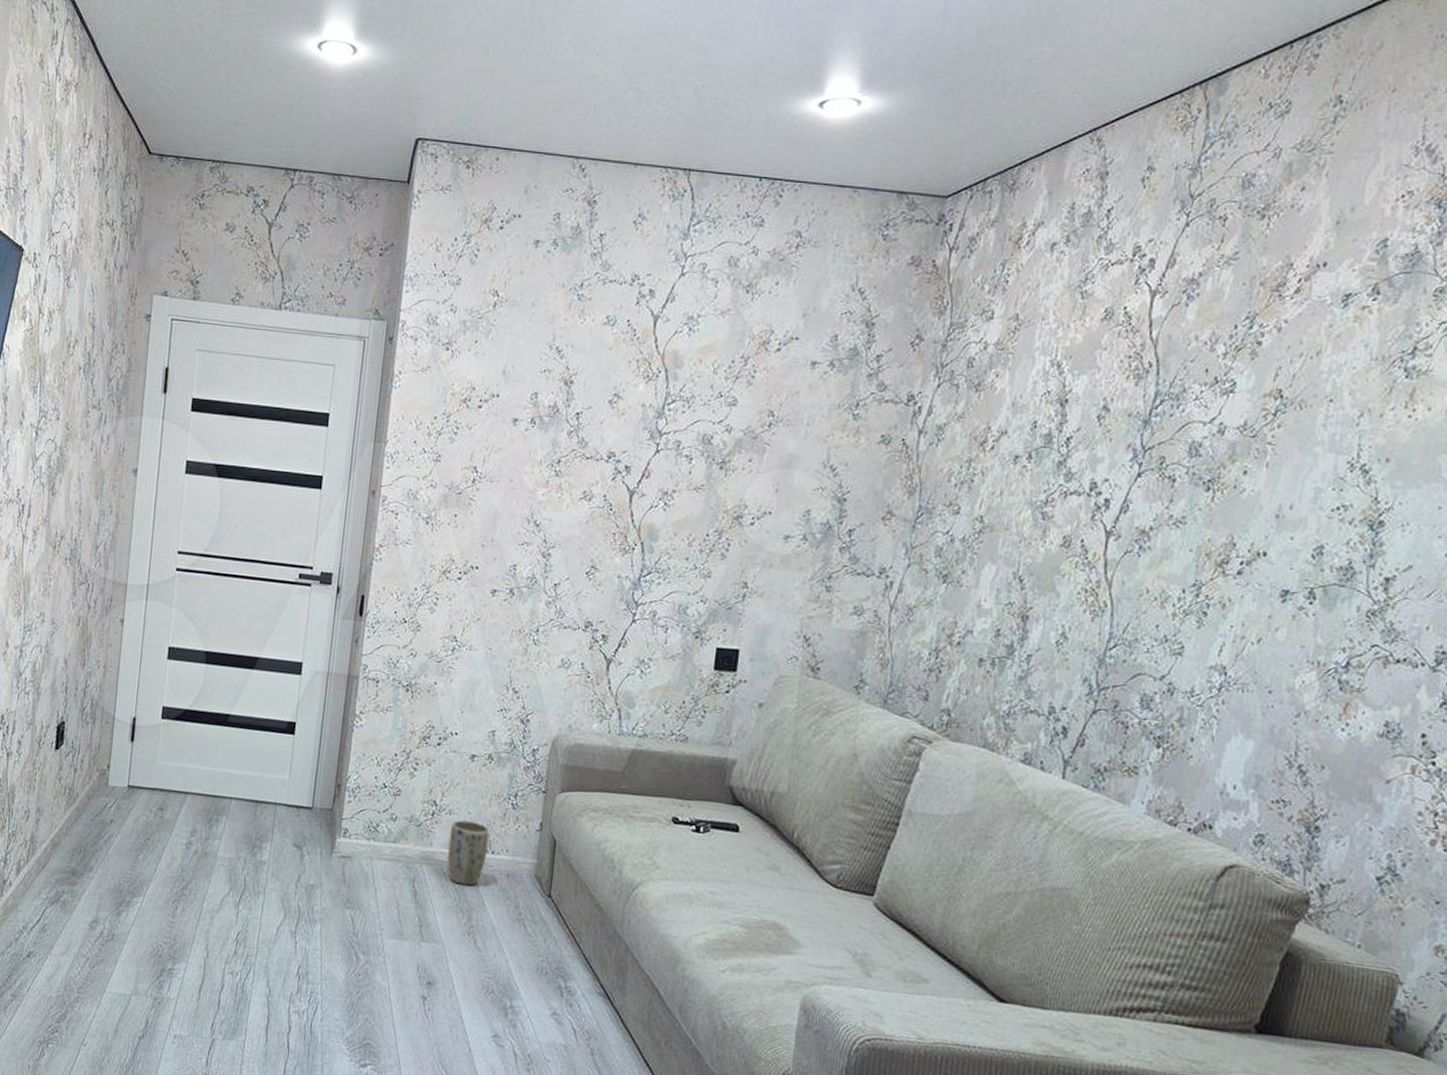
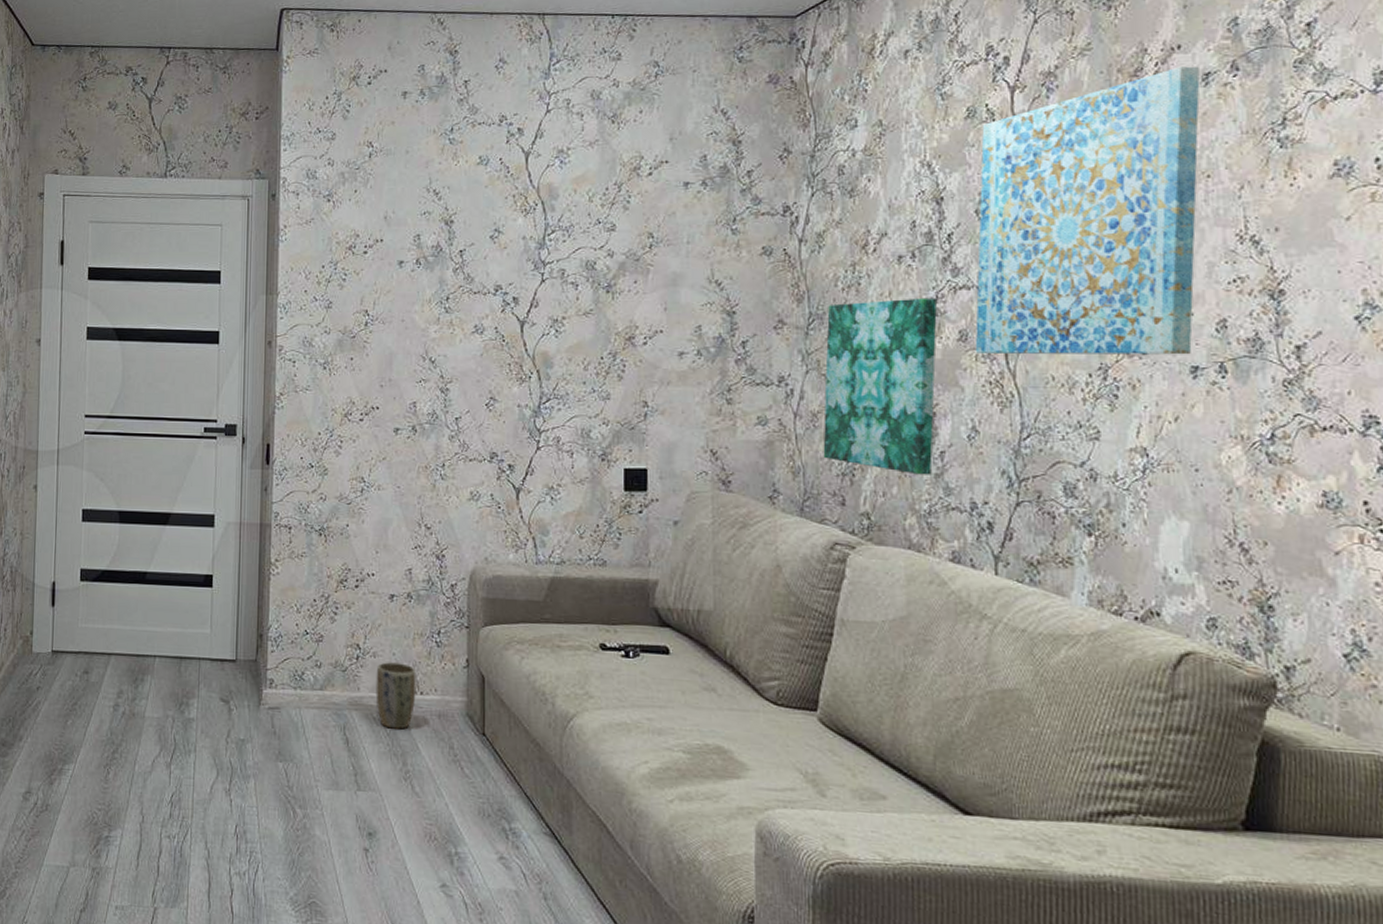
wall art: none [913,499,1046,677] -> present [823,298,937,475]
wall art: none [1076,285,1341,579] -> present [975,66,1200,355]

